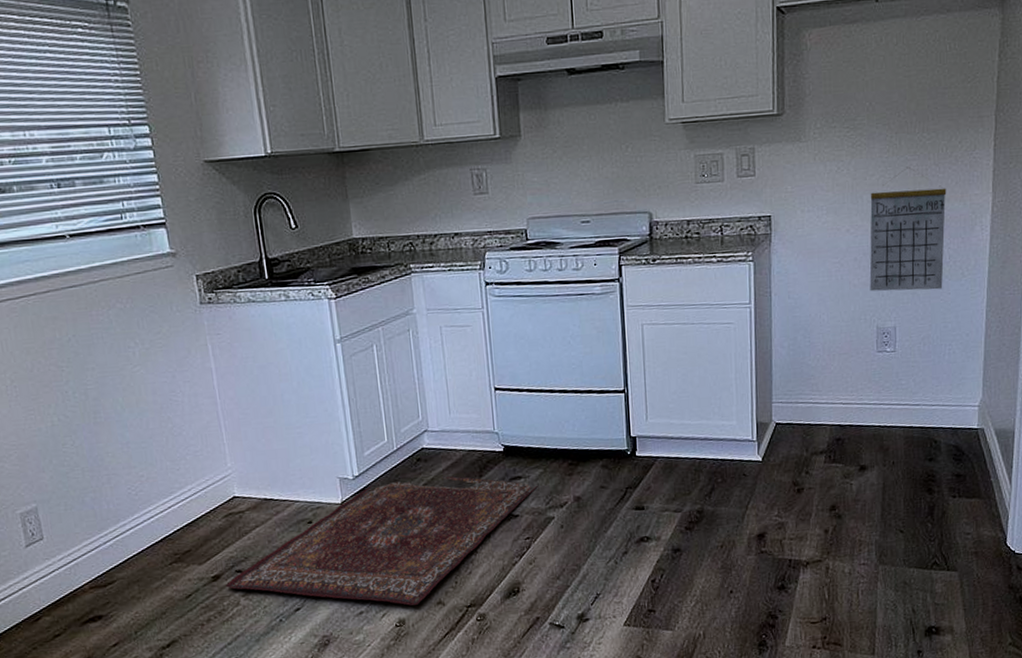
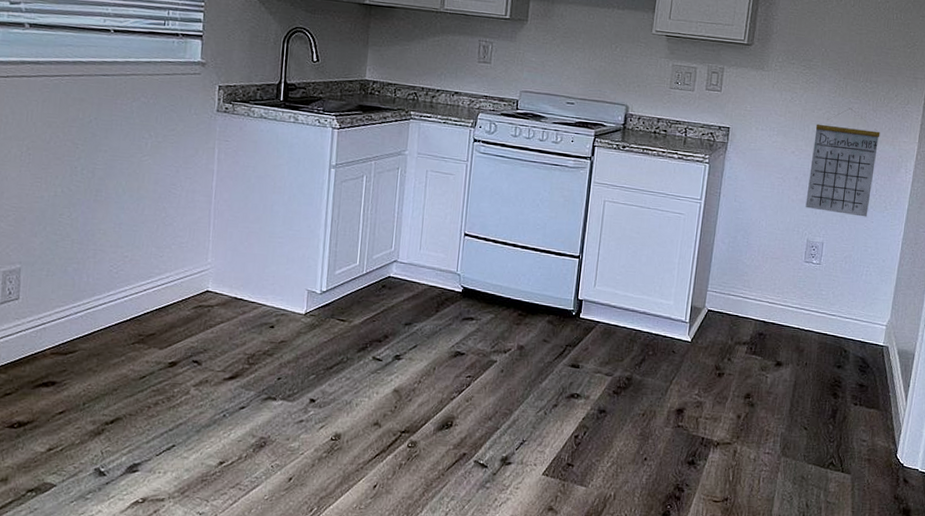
rug: present [225,475,539,606] -> none [179,303,488,422]

